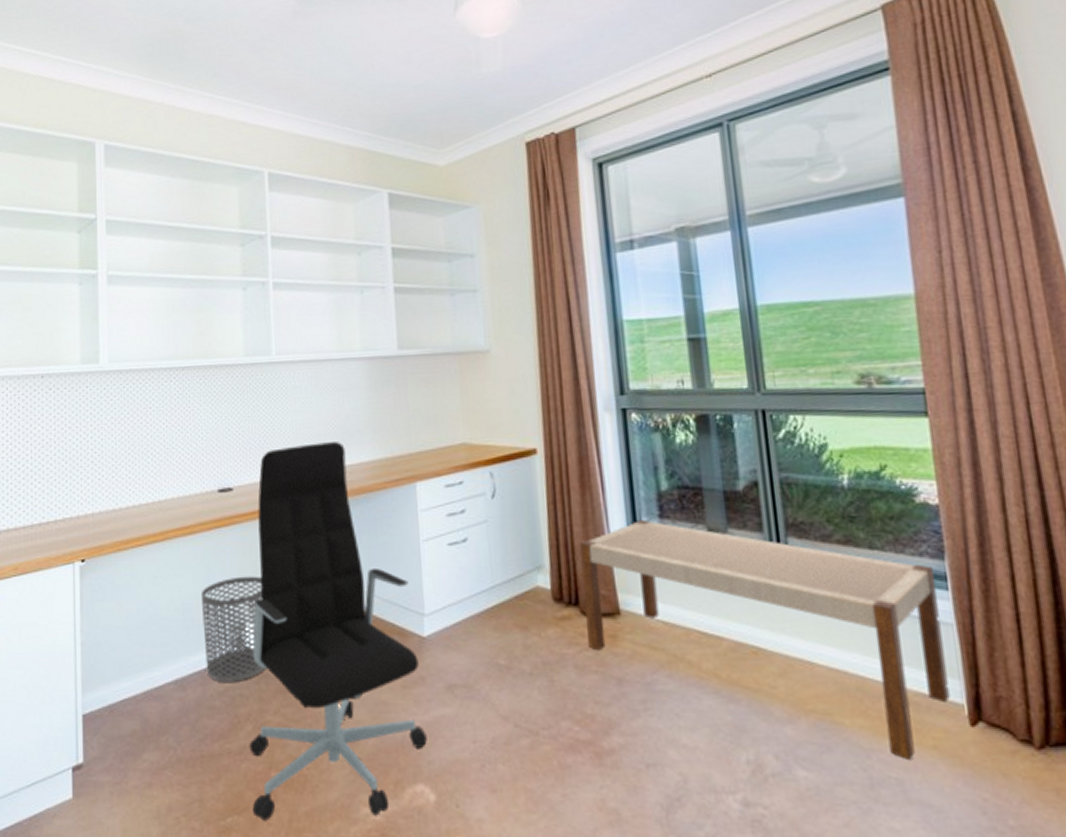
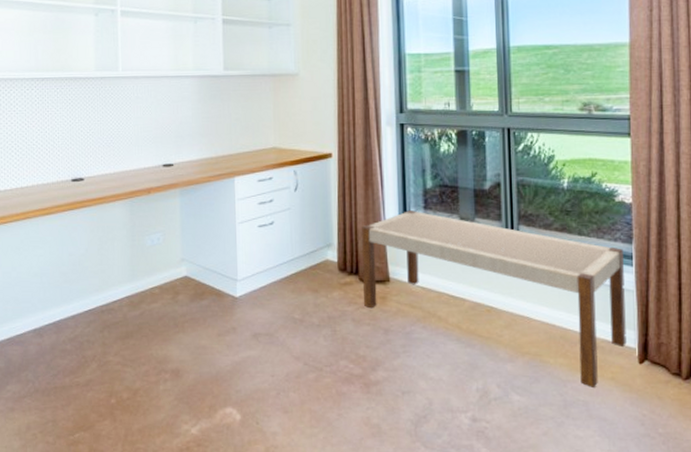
waste bin: present [200,576,265,682] -> none [56,248,108,331]
office chair: present [249,442,427,821] -> none [94,143,236,436]

